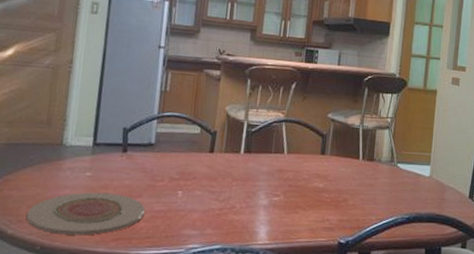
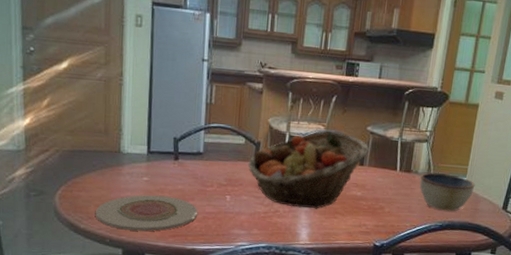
fruit basket: none [203,118,330,204] -> present [248,131,369,209]
bowl: none [383,160,440,202] -> present [419,172,475,212]

